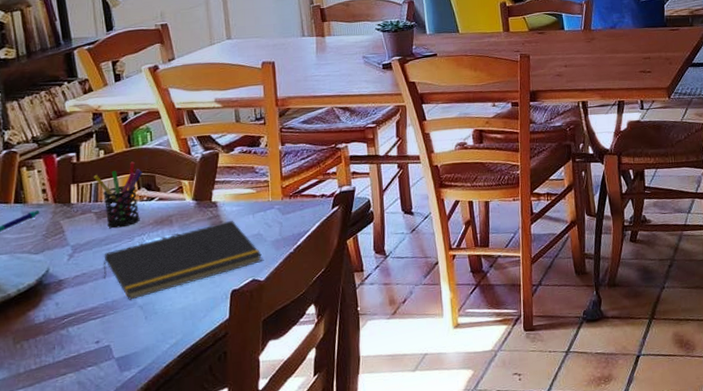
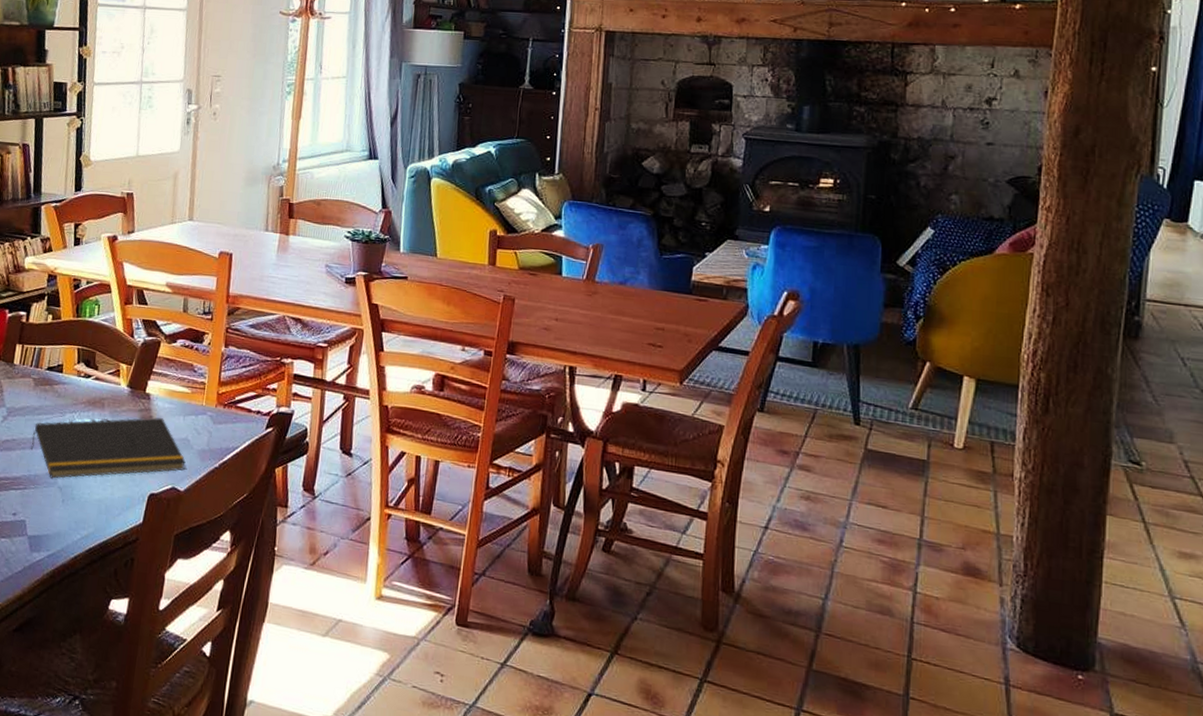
pen holder: present [93,161,142,229] -> none [38,332,84,401]

